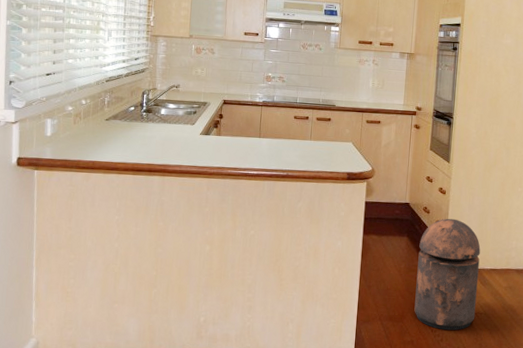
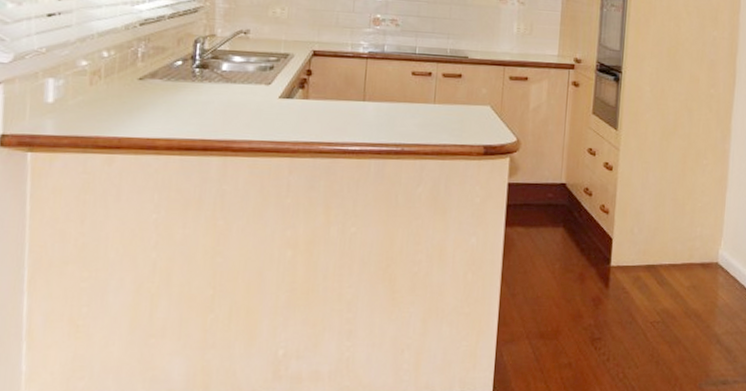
trash can: present [414,218,481,331] -> none [572,201,657,347]

